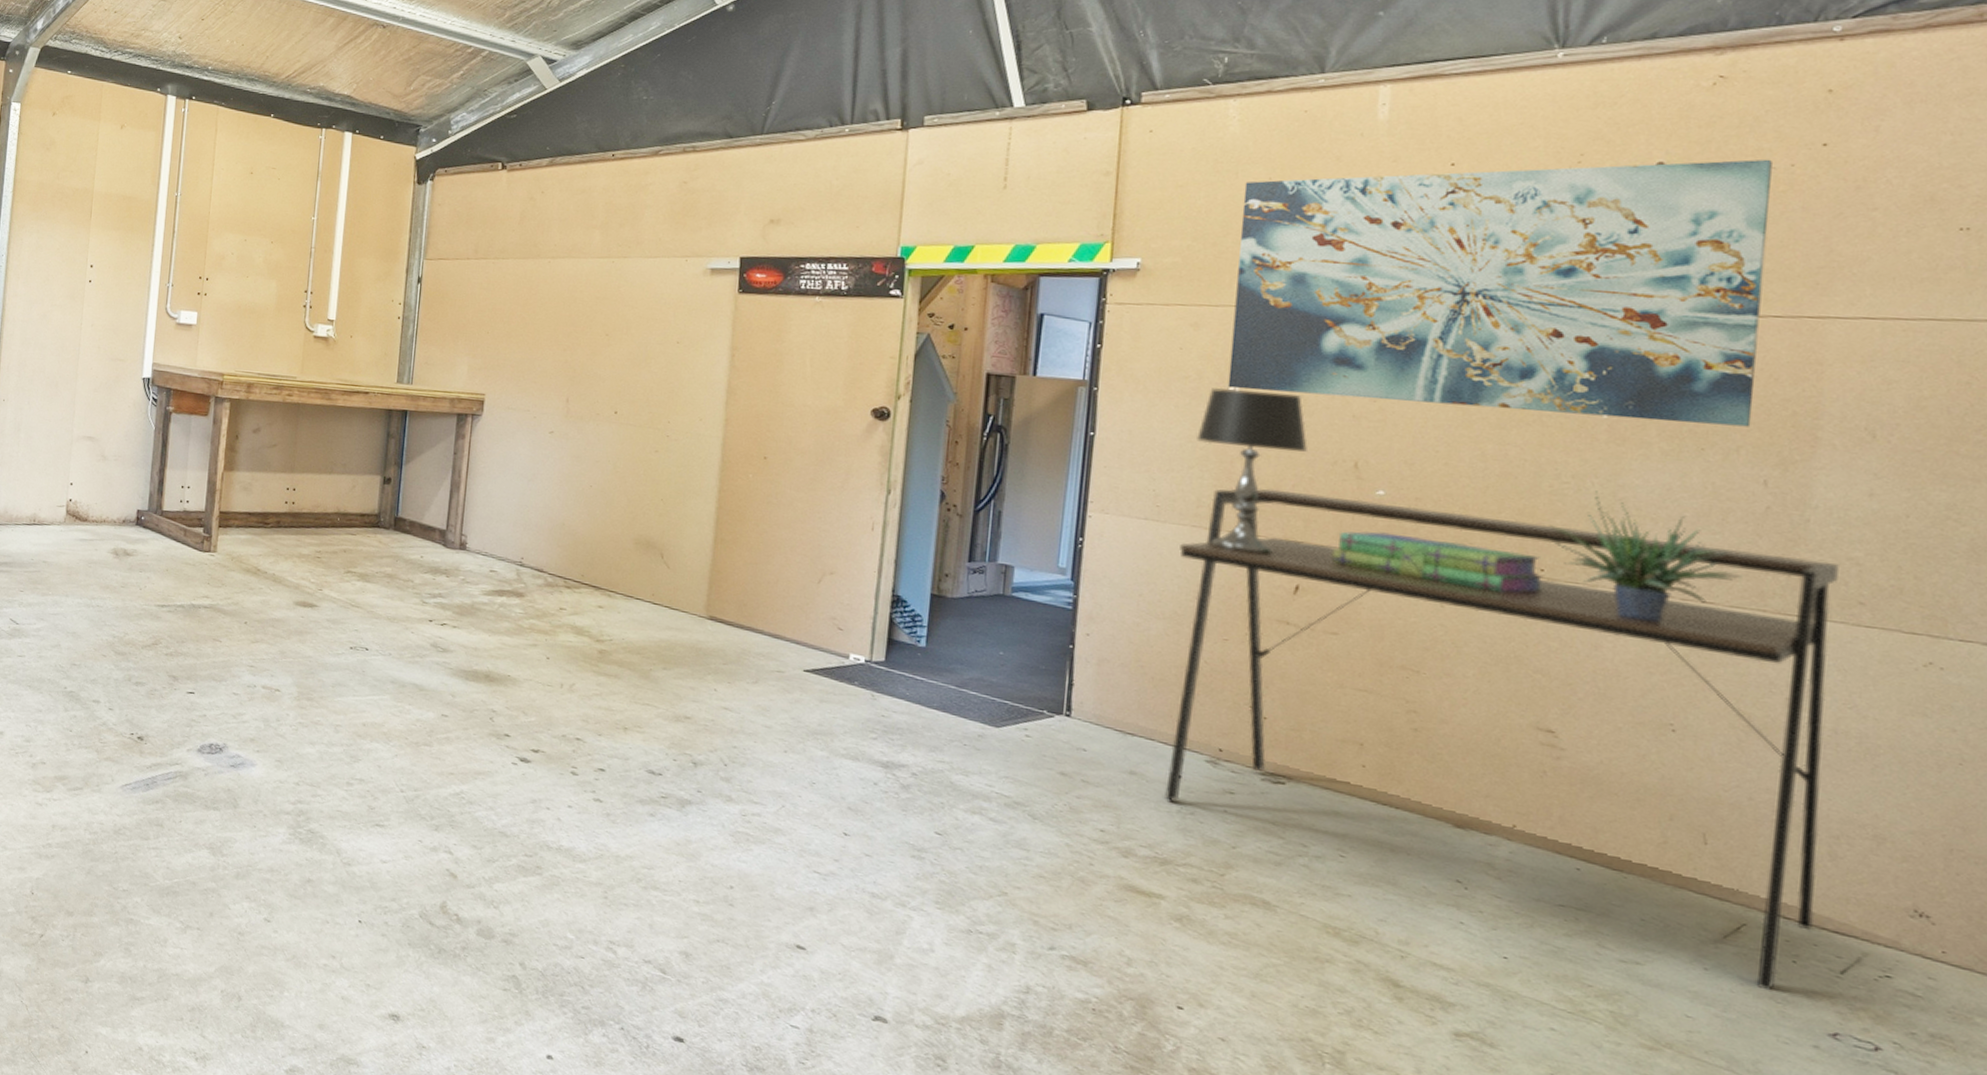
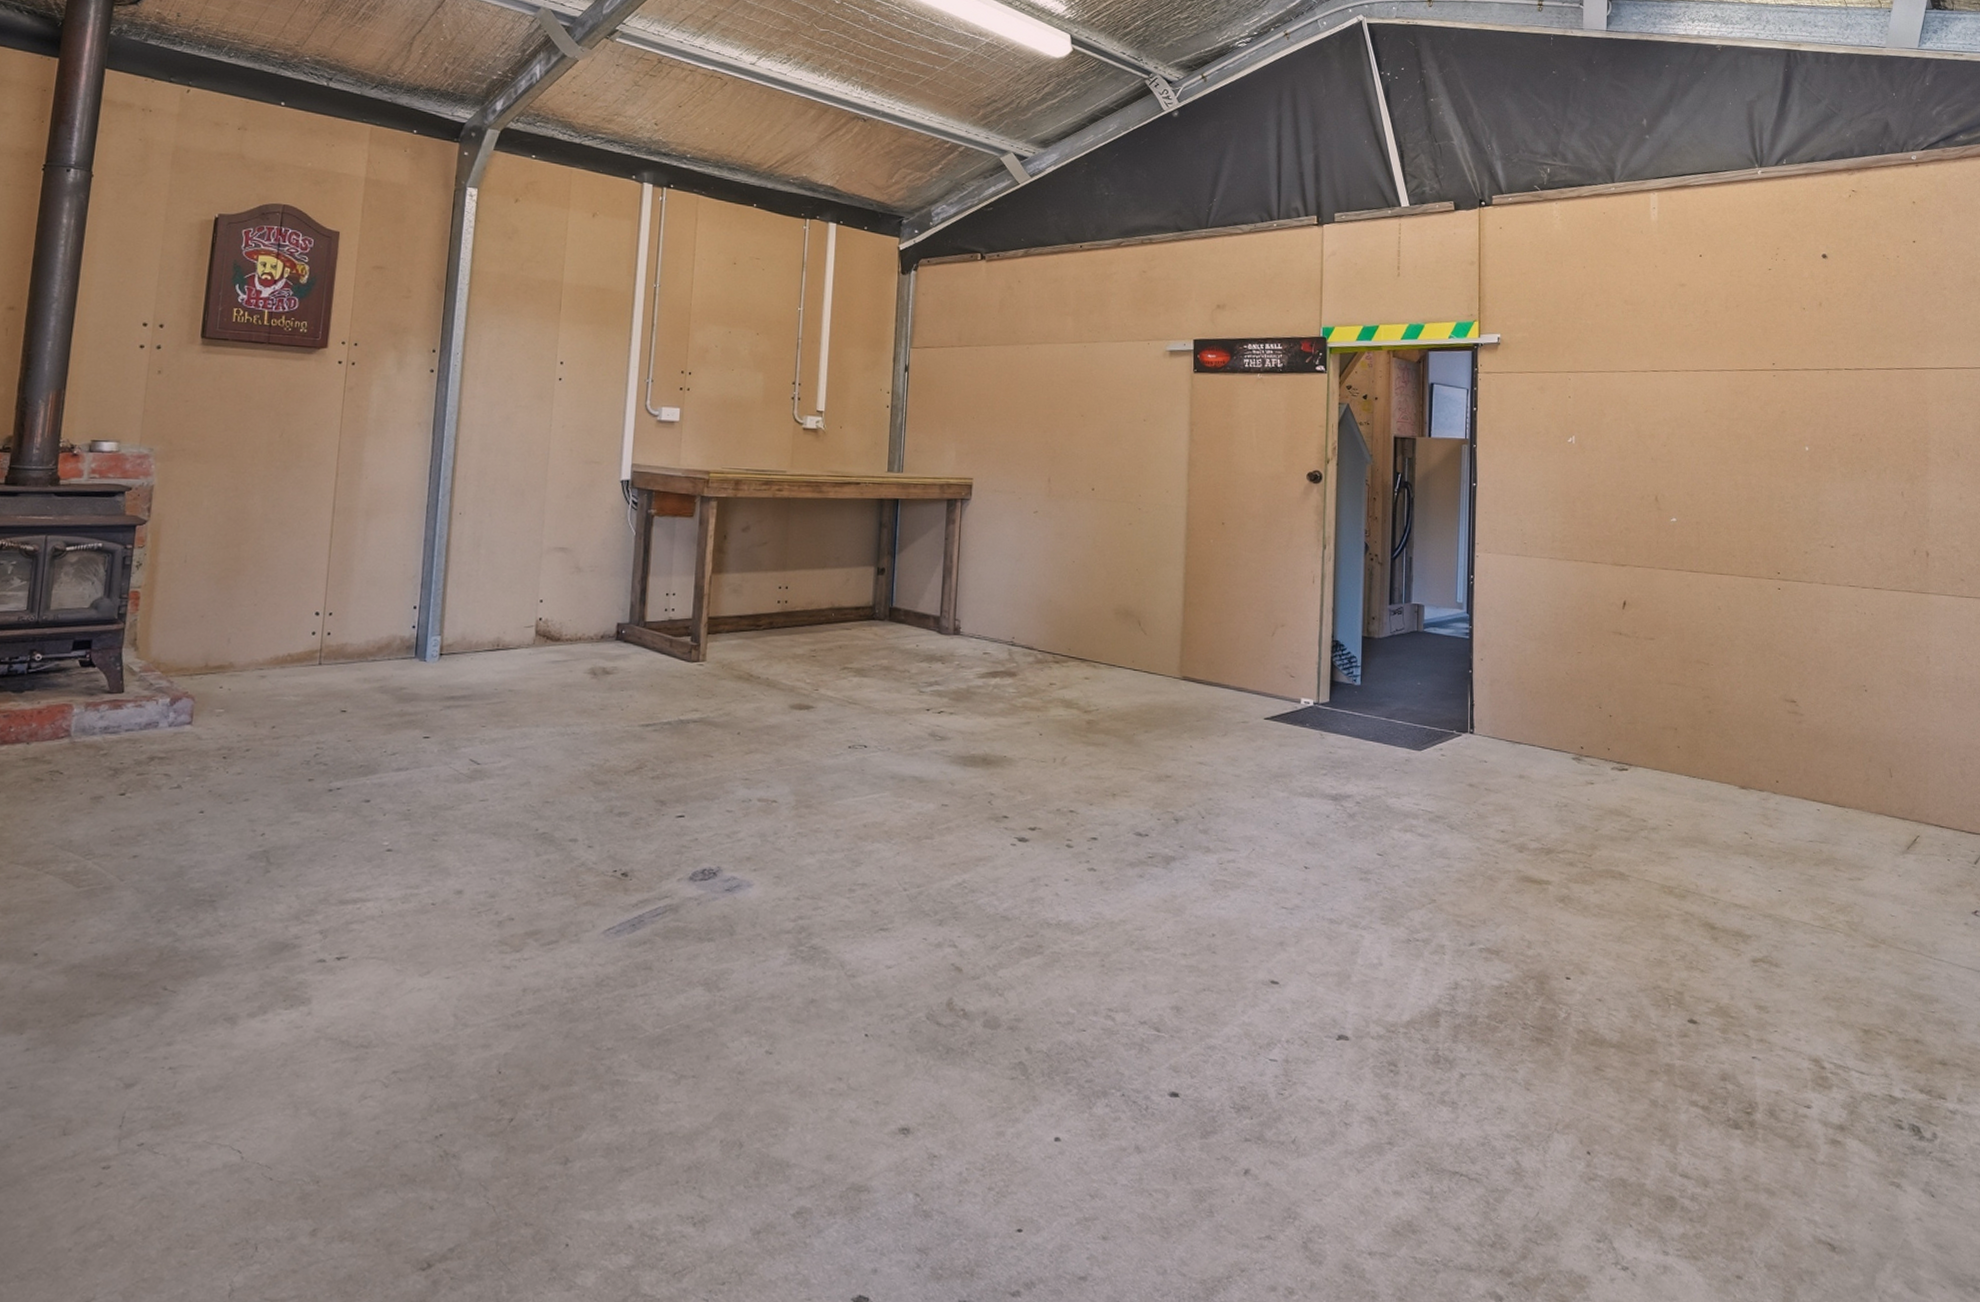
desk: present [1163,488,1839,991] -> none [1543,522,1957,886]
table lamp: present [1197,387,1309,556] -> none [1549,440,1625,578]
wall art: present [1227,159,1772,427] -> none [1567,252,1891,453]
stack of books: present [1332,531,1544,593] -> none [1646,552,1780,594]
potted plant: present [1549,491,1743,623] -> none [1780,507,1895,608]

